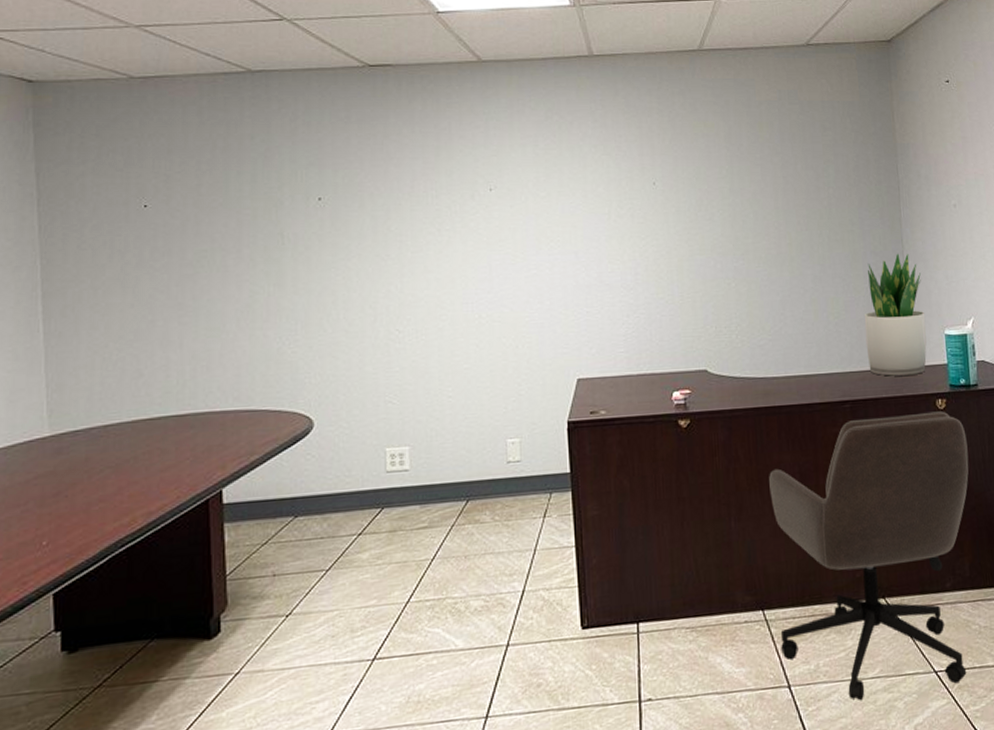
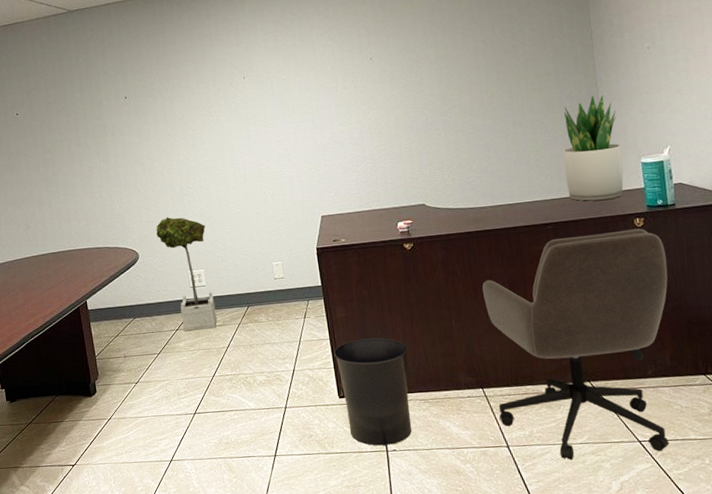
potted tree: none [344,369,421,536] -> present [156,216,217,331]
waste bin: none [580,544,675,695] -> present [334,337,412,446]

